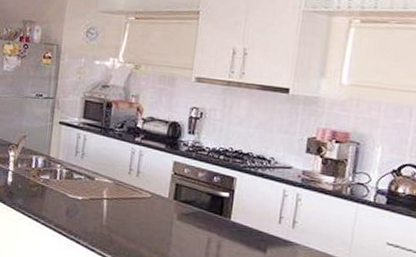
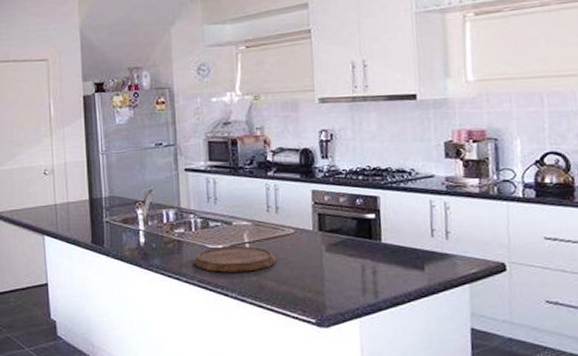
cutting board: none [53,198,130,226] -> present [194,246,276,273]

